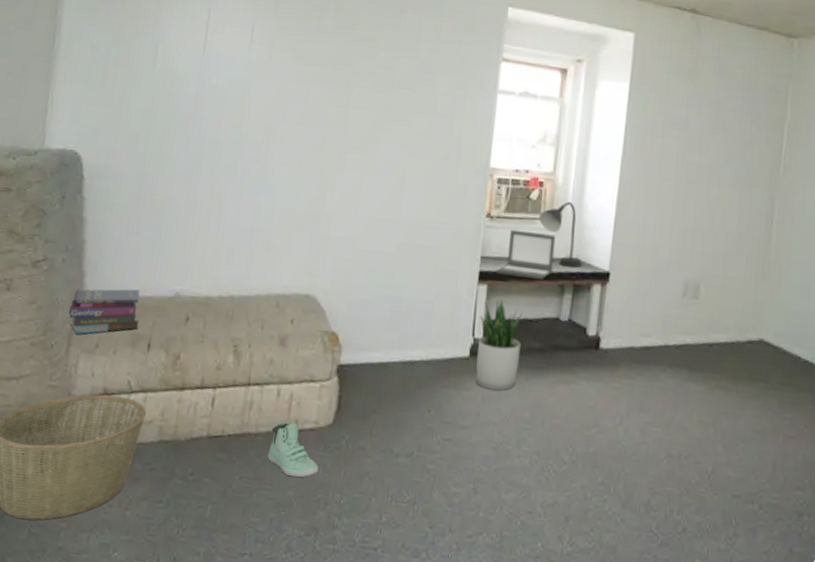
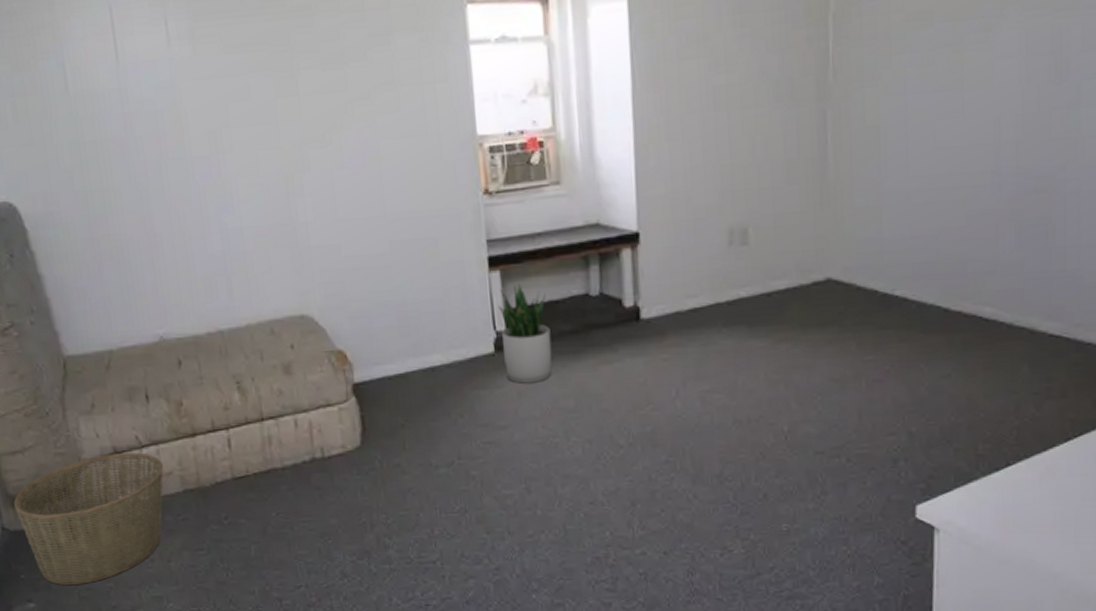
books: present [67,289,140,335] -> none [51,341,130,398]
sneaker: present [267,422,319,478] -> none [297,450,357,505]
laptop: present [495,229,556,280] -> none [506,201,572,257]
desk lamp: present [538,202,582,268] -> none [545,159,605,236]

